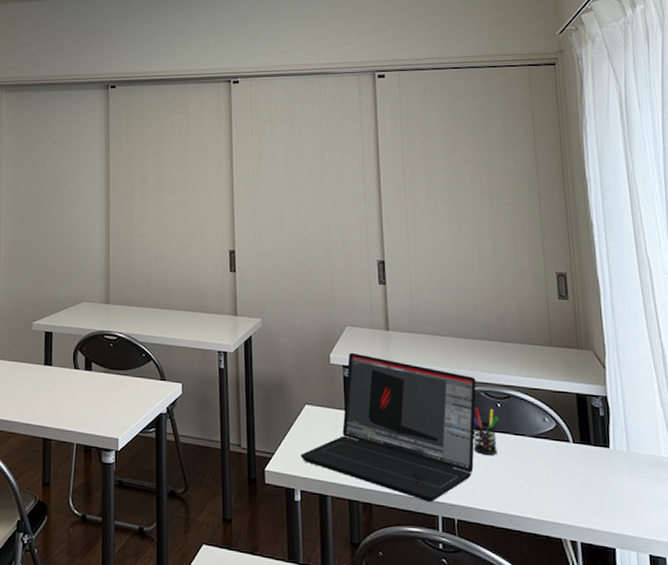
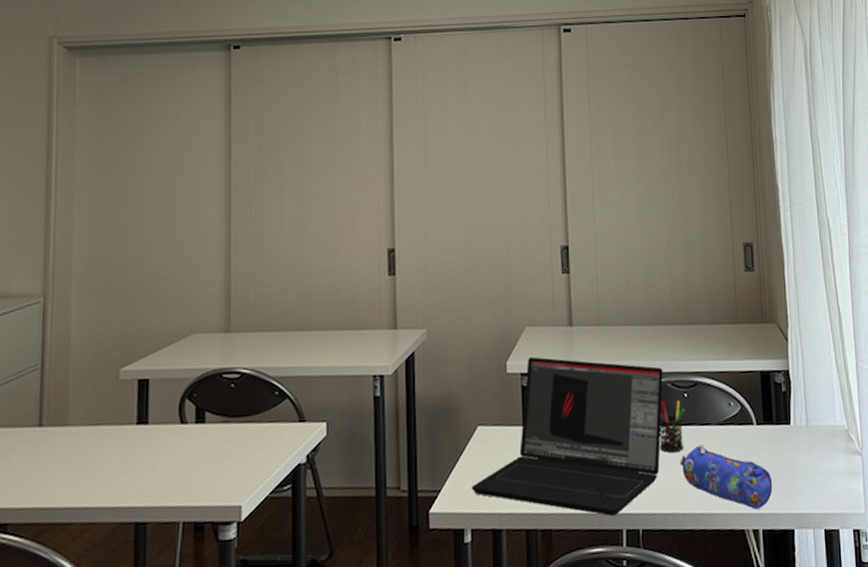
pencil case: none [494,452,591,522] -> present [680,445,773,509]

